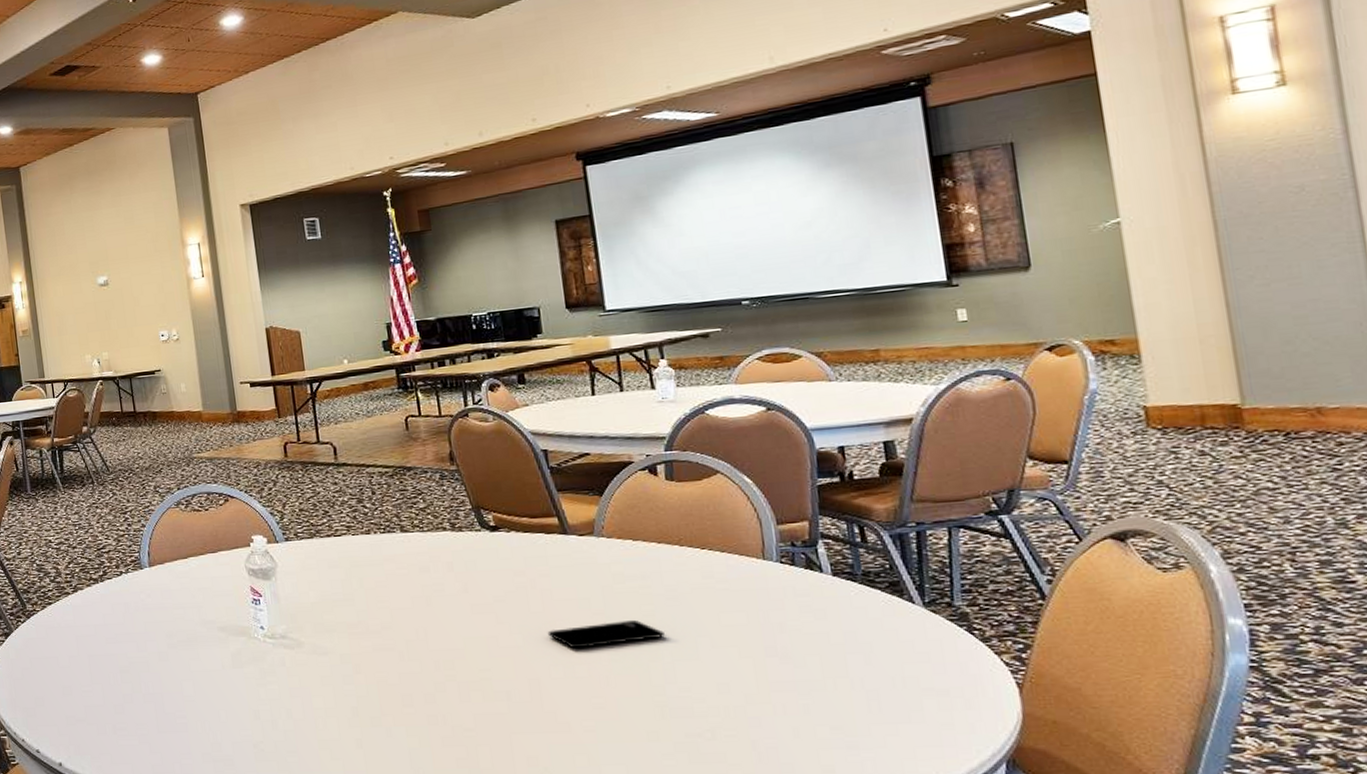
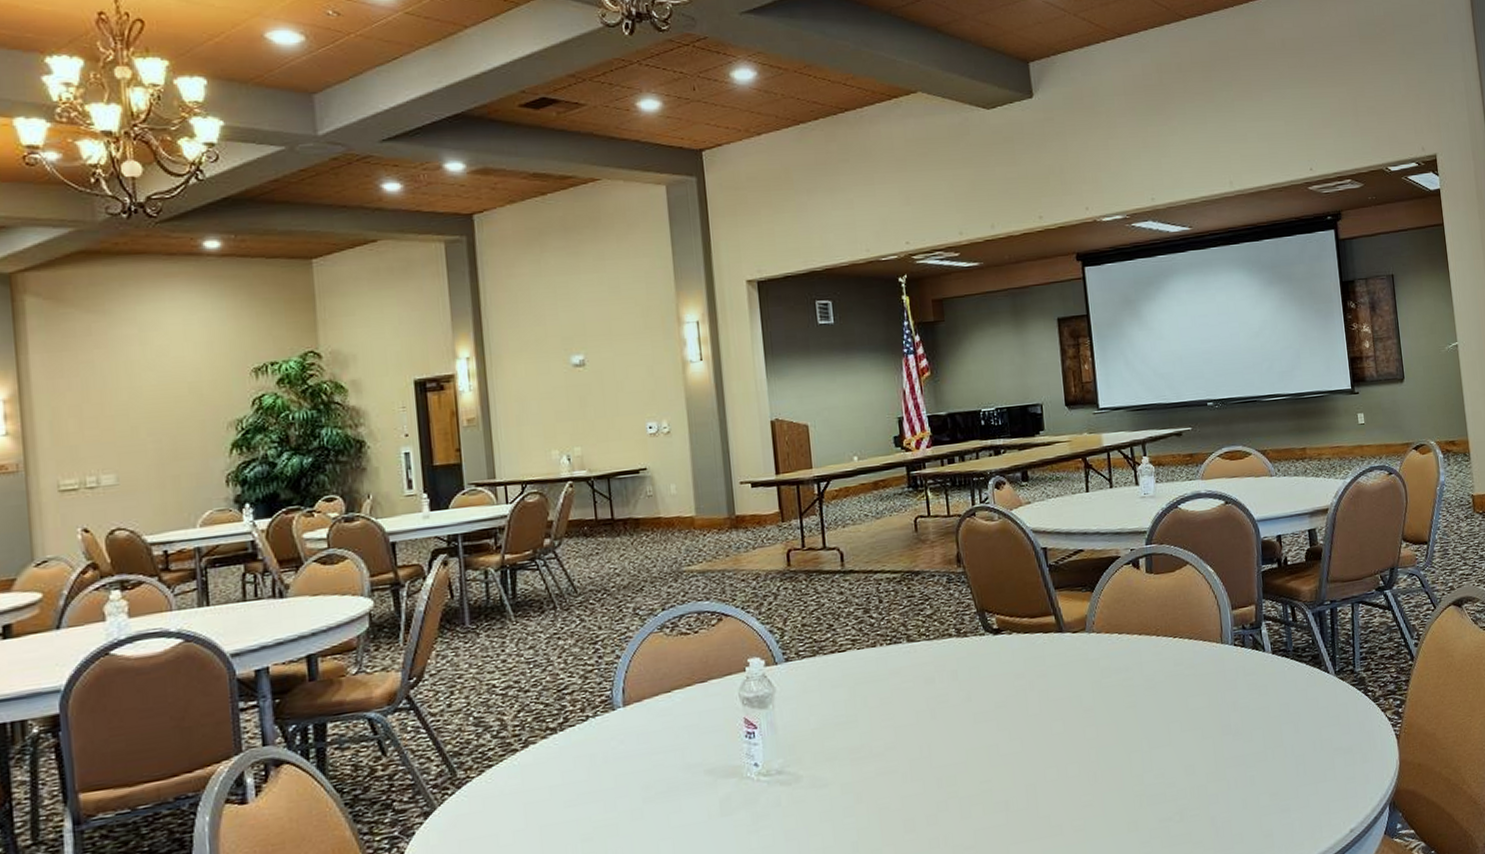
smartphone: present [547,619,665,649] -> none [1043,712,1143,748]

